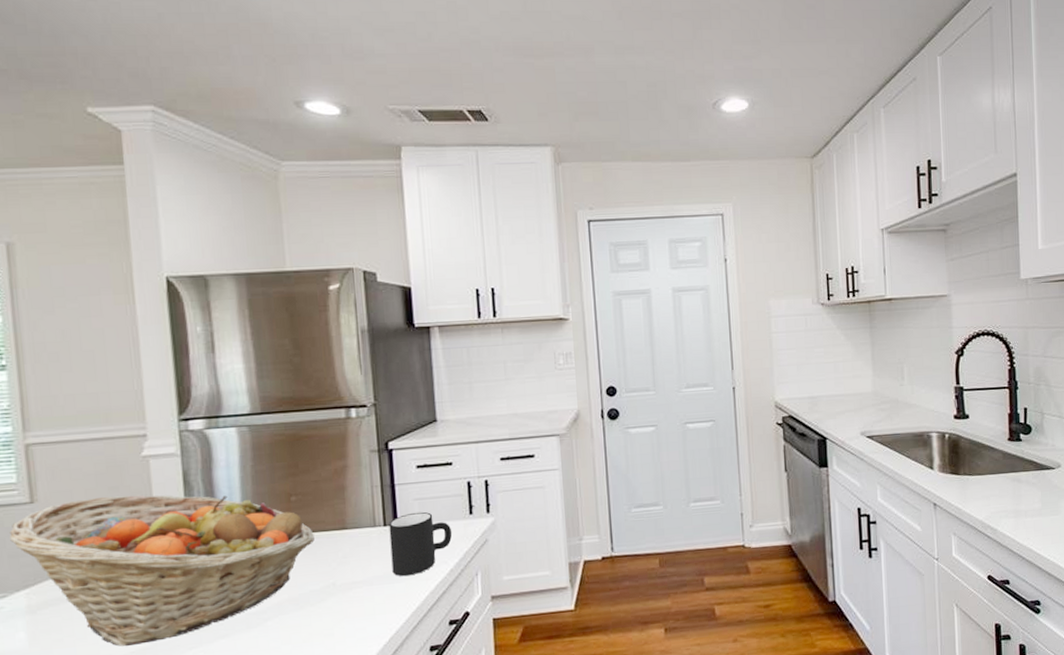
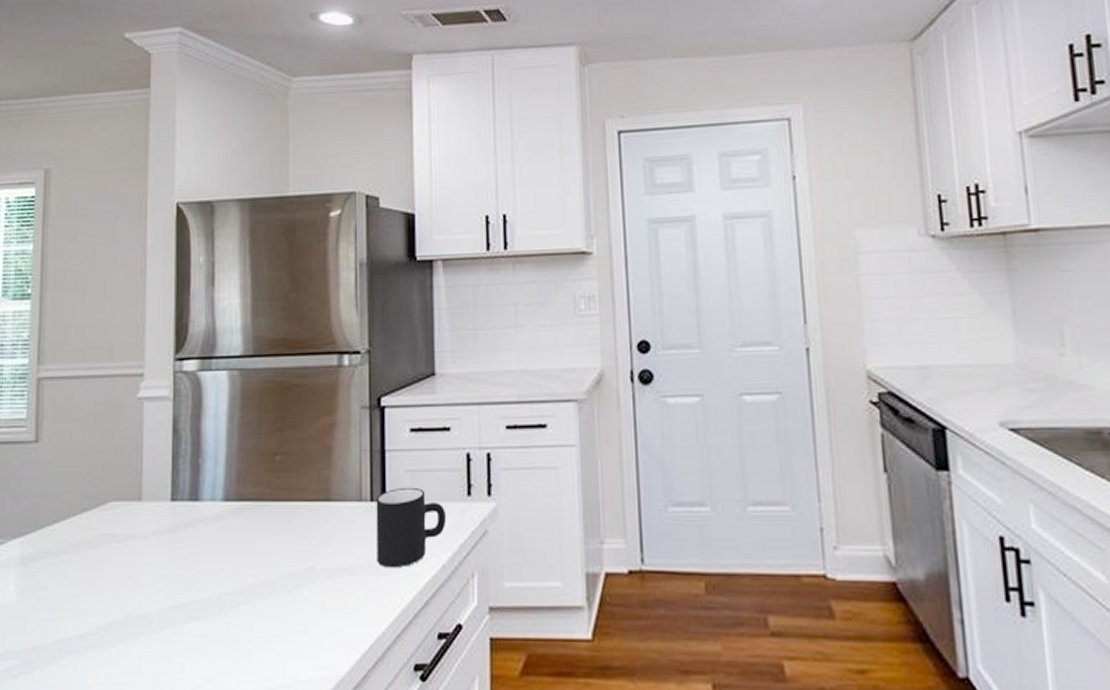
fruit basket: present [9,494,315,647] -> none [14,440,296,617]

